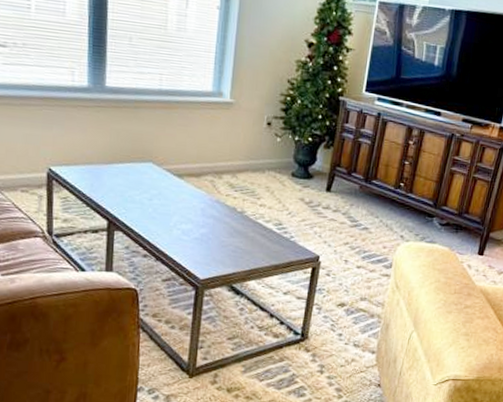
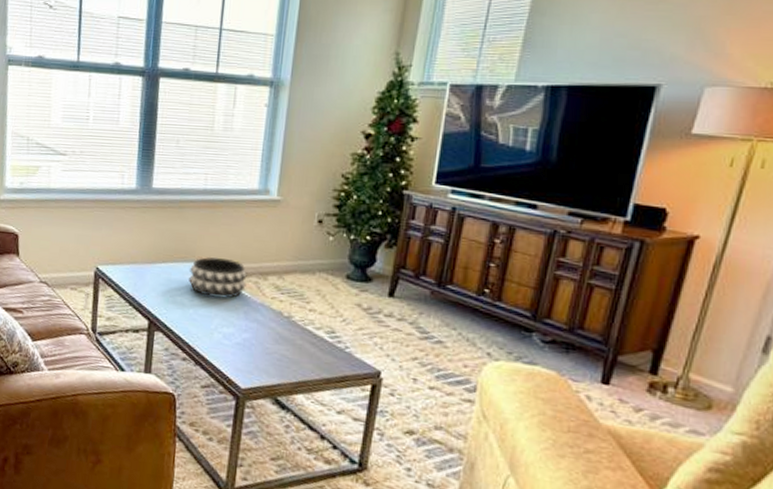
decorative bowl: none [146,156,203,197] -> present [189,256,247,298]

